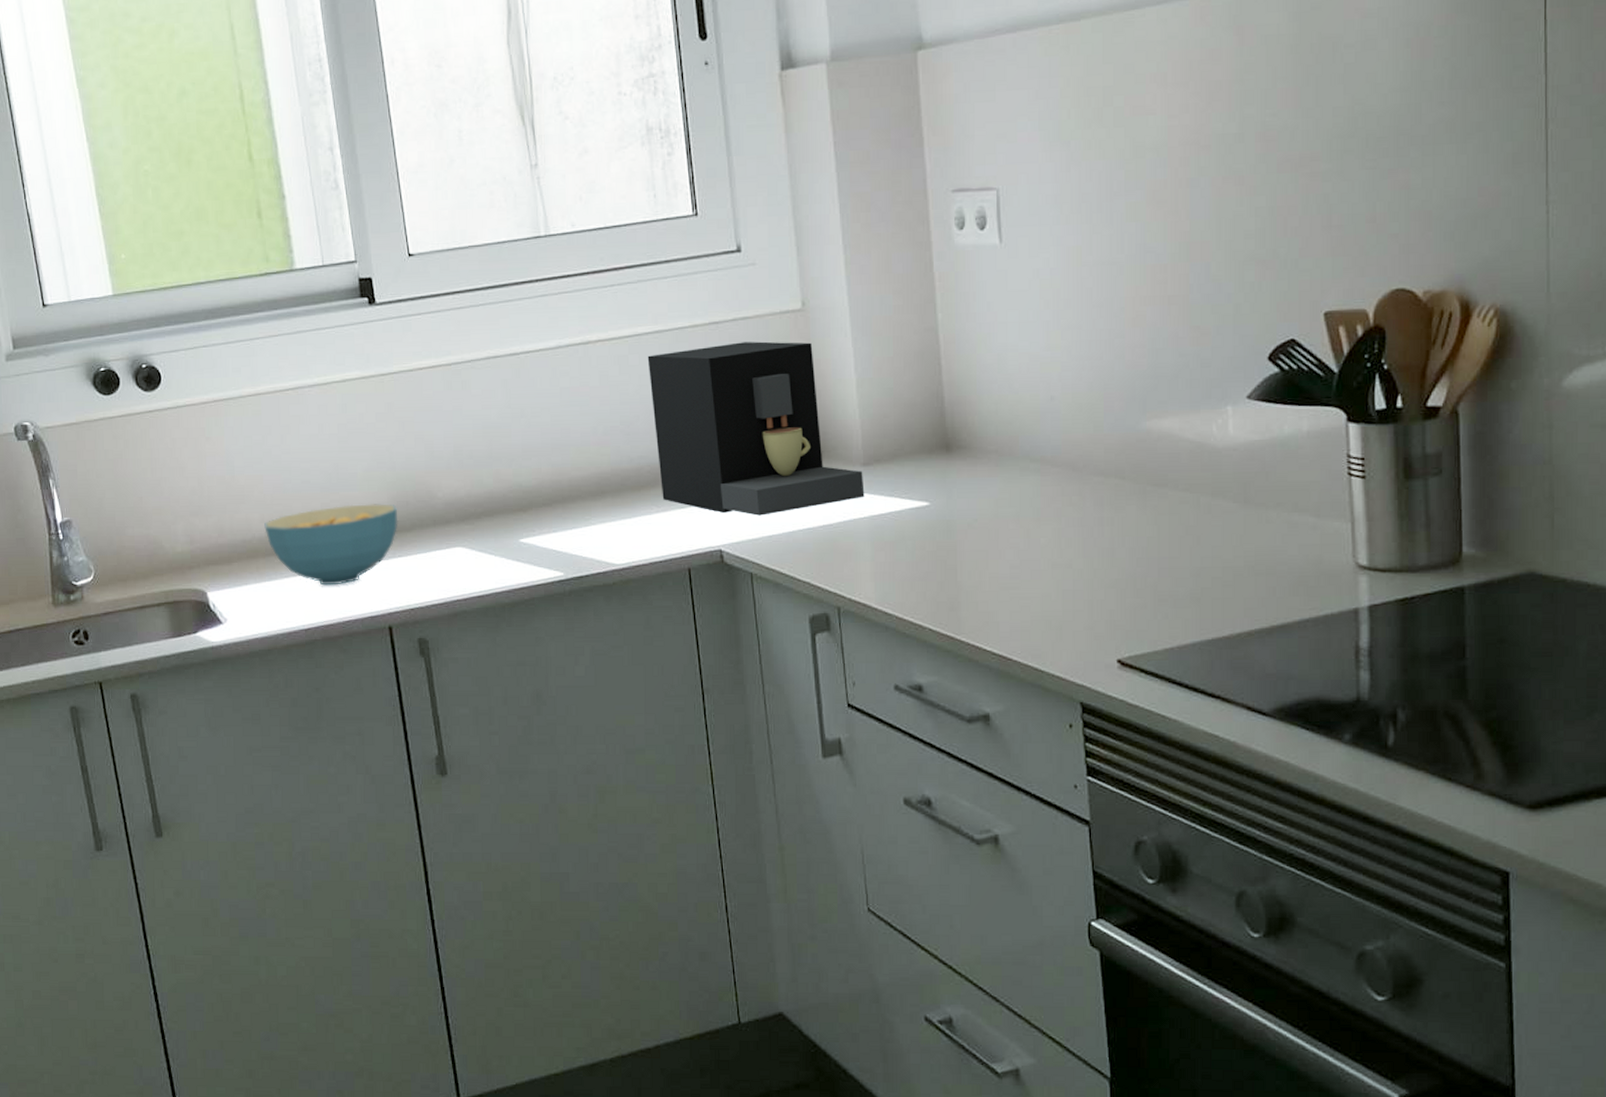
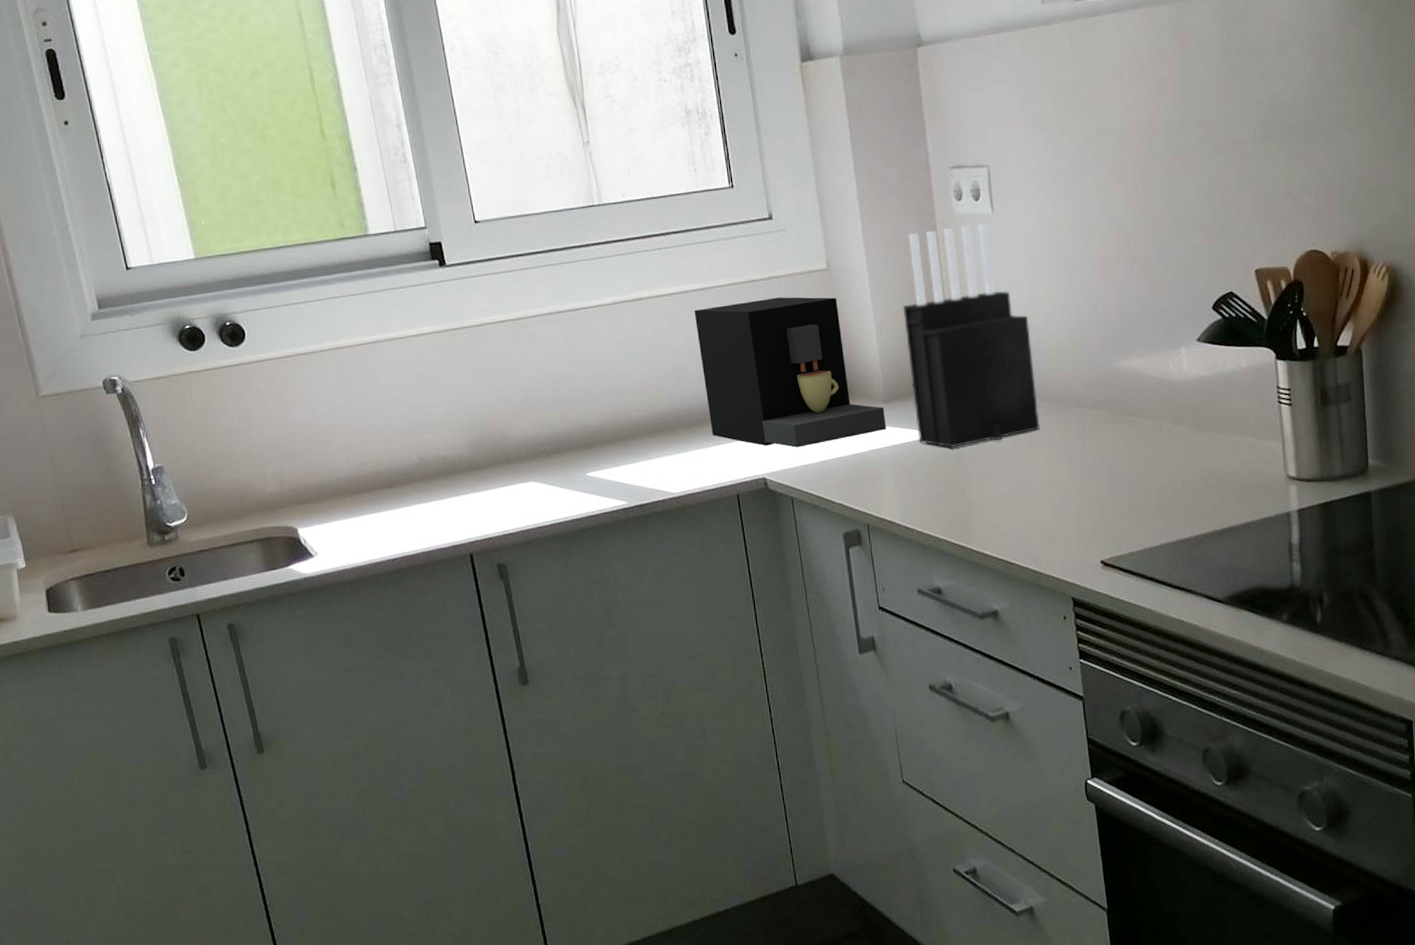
cereal bowl: present [264,504,398,586] -> none [349,445,475,520]
knife block: none [889,256,1048,520] -> present [903,223,1040,448]

